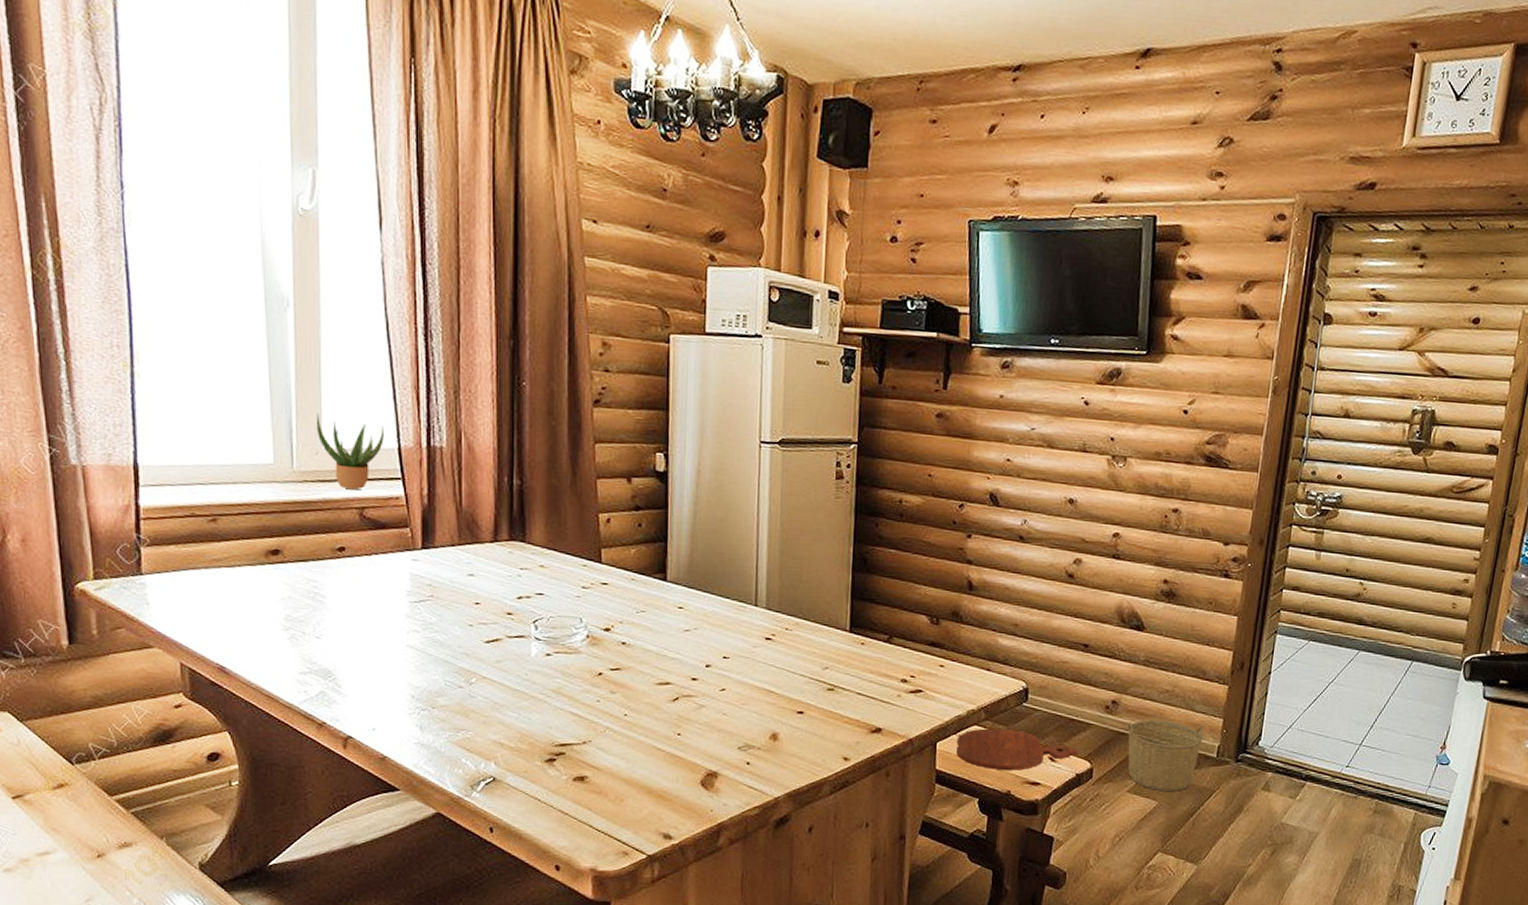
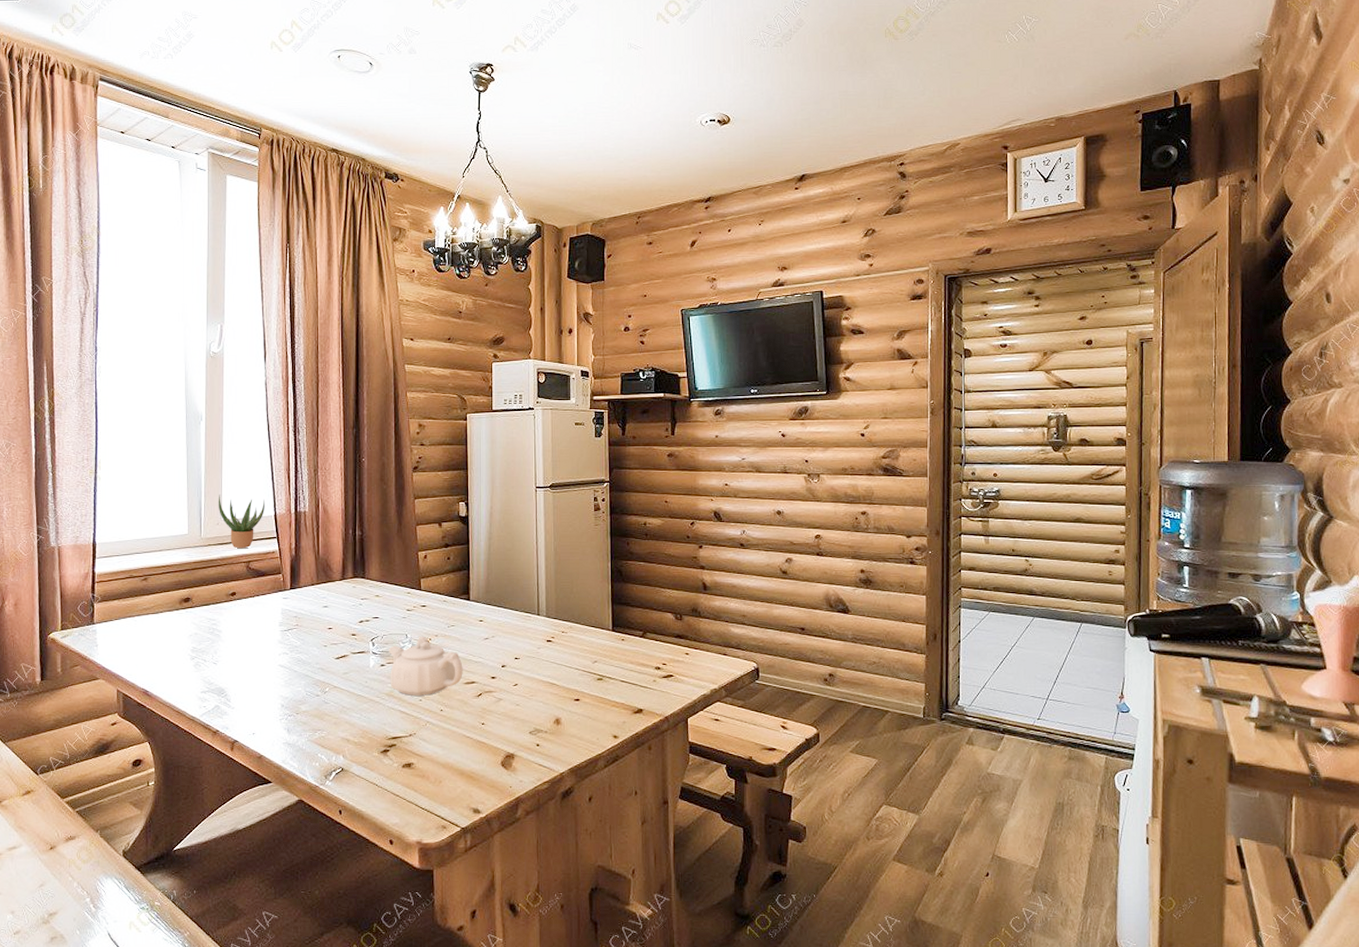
teapot: none [557,621,655,697] -> present [389,636,463,697]
cutting board: present [956,728,1078,770] -> none [704,703,805,738]
basket: present [1127,720,1204,791] -> none [844,689,910,749]

